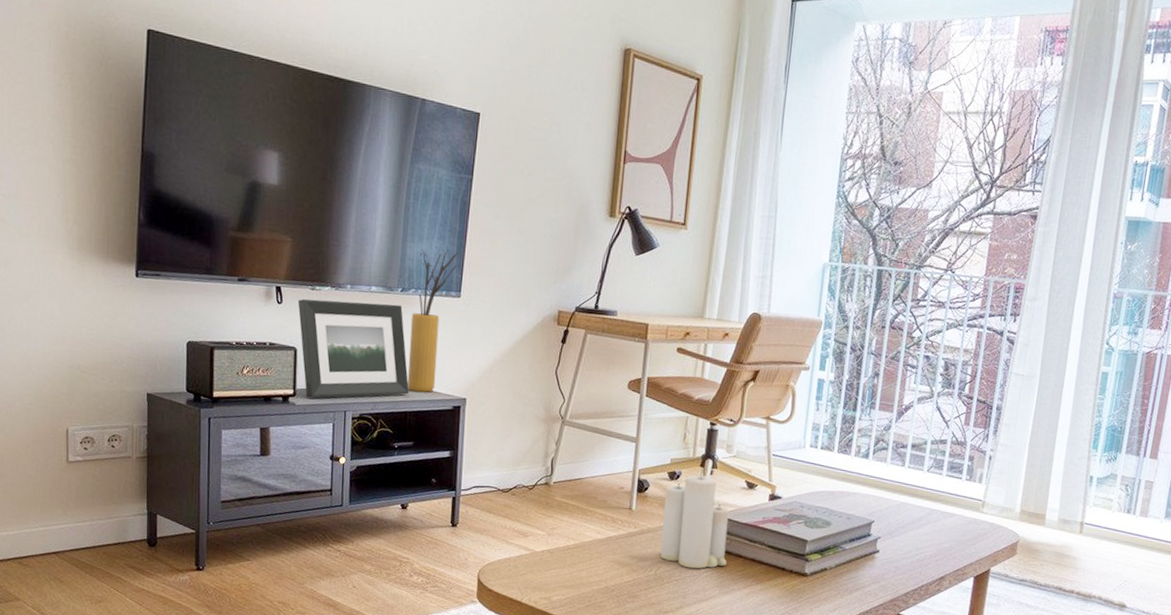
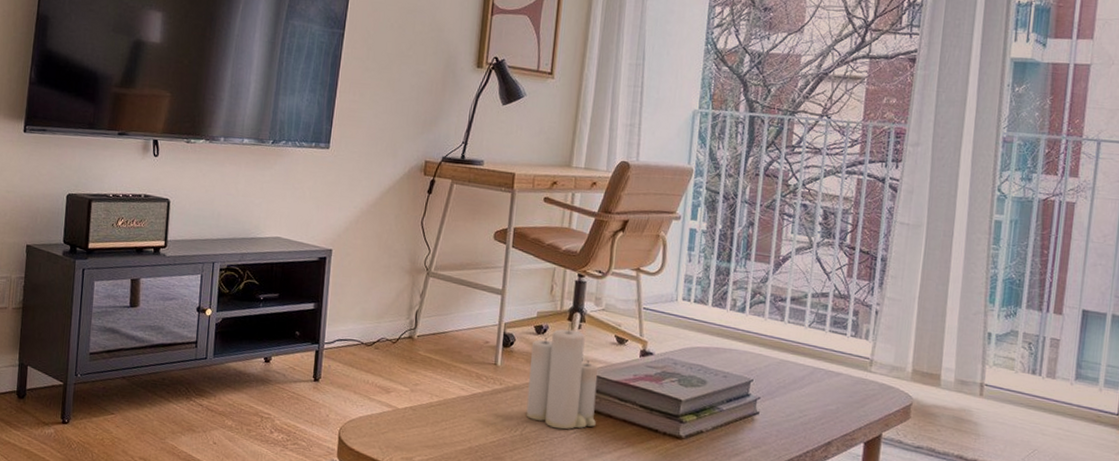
picture frame: present [297,299,409,398] -> none [173,151,277,250]
vase: present [407,249,458,393] -> none [274,102,328,244]

